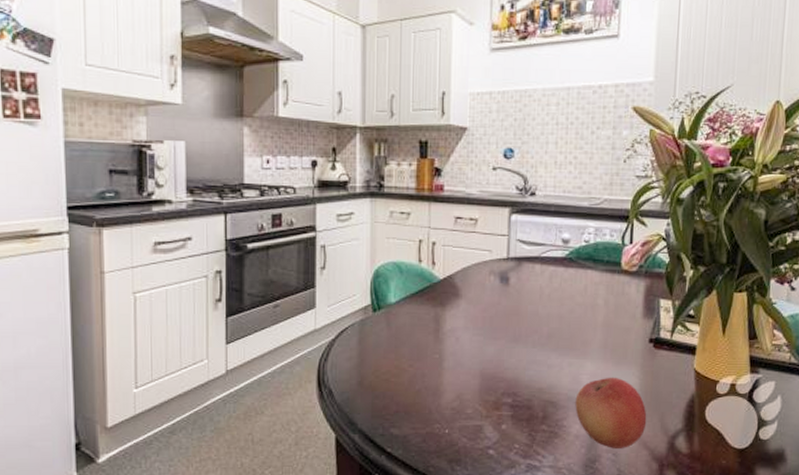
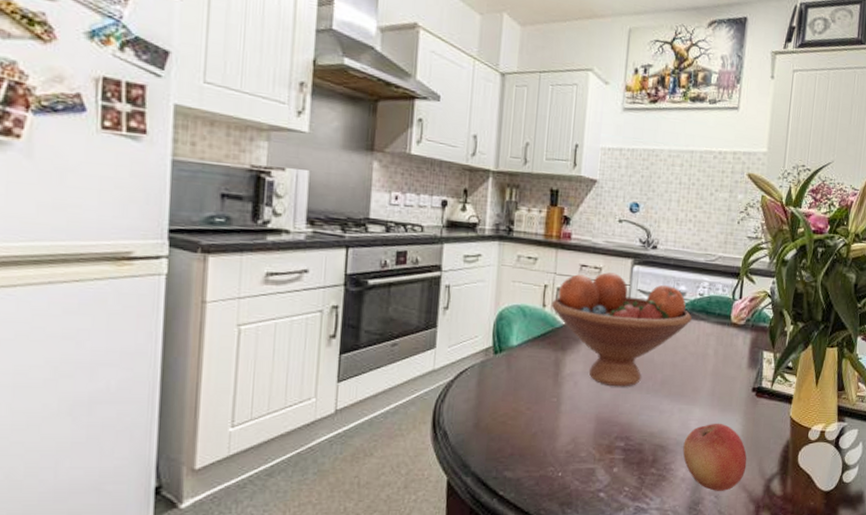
fruit bowl: none [427,223,578,342] -> present [551,272,692,387]

